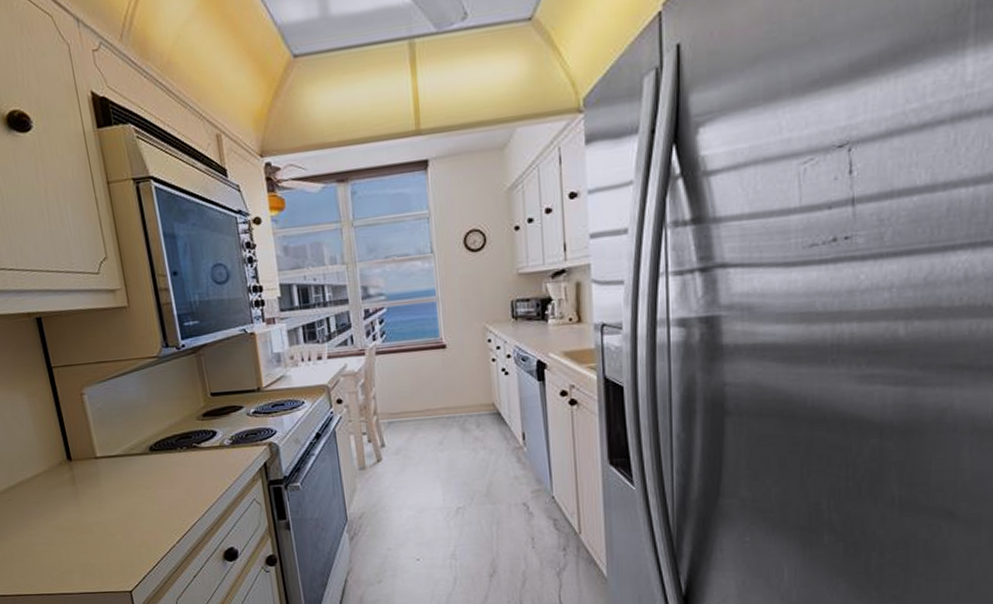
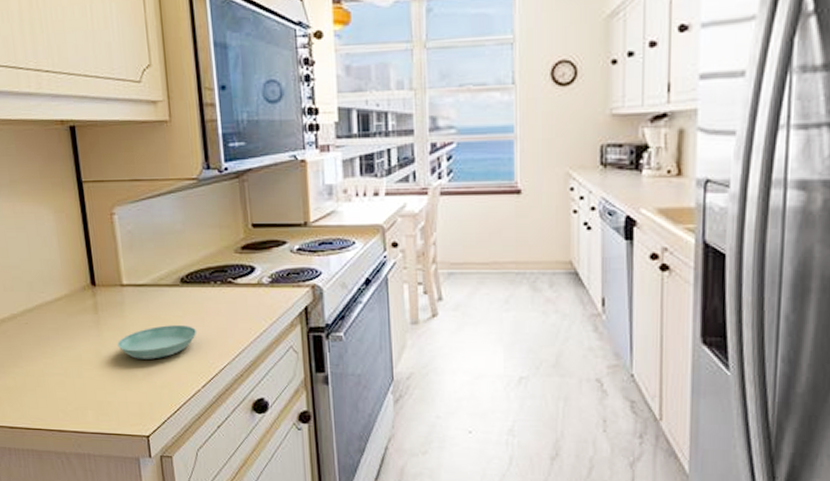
saucer: none [96,489,169,523] -> present [117,325,197,359]

